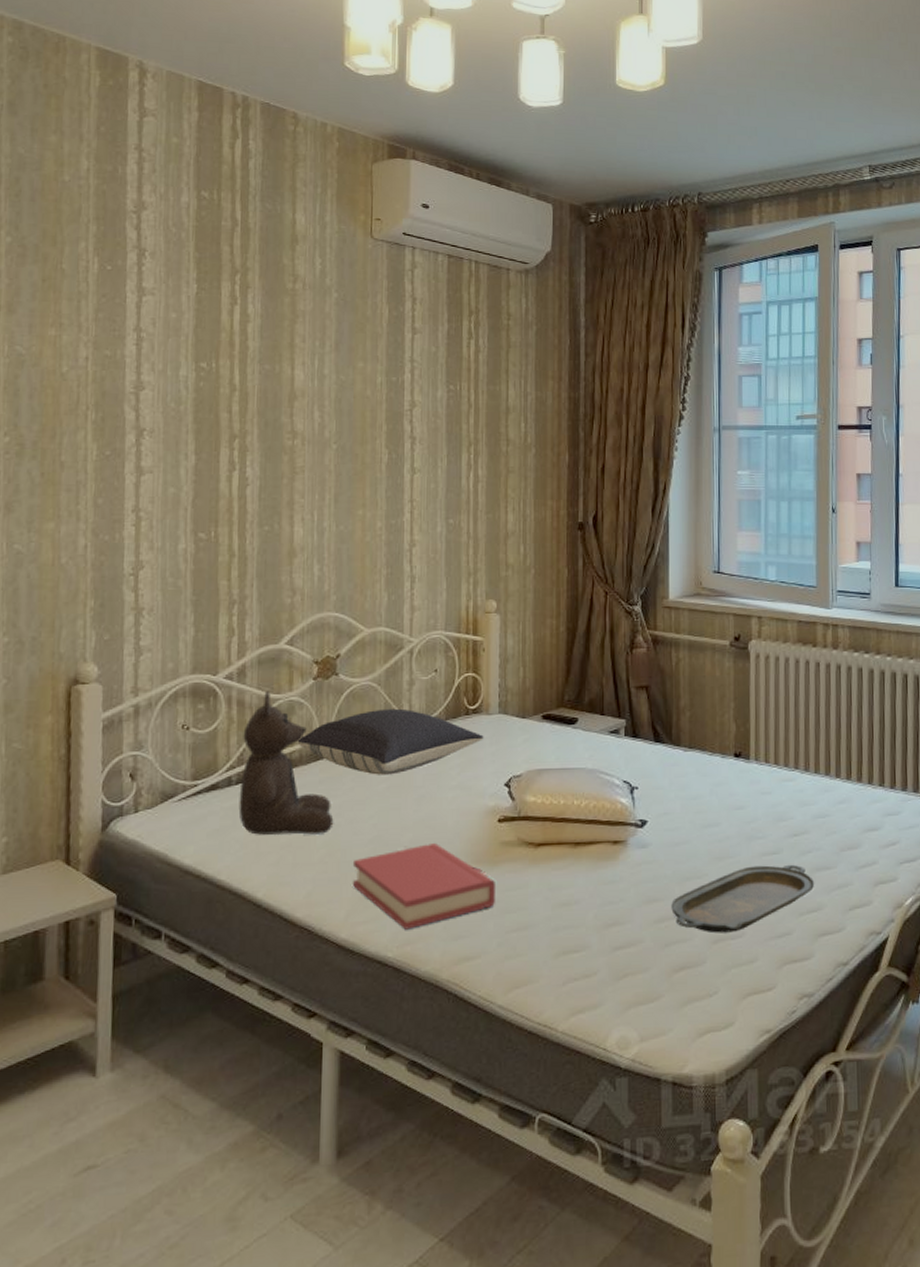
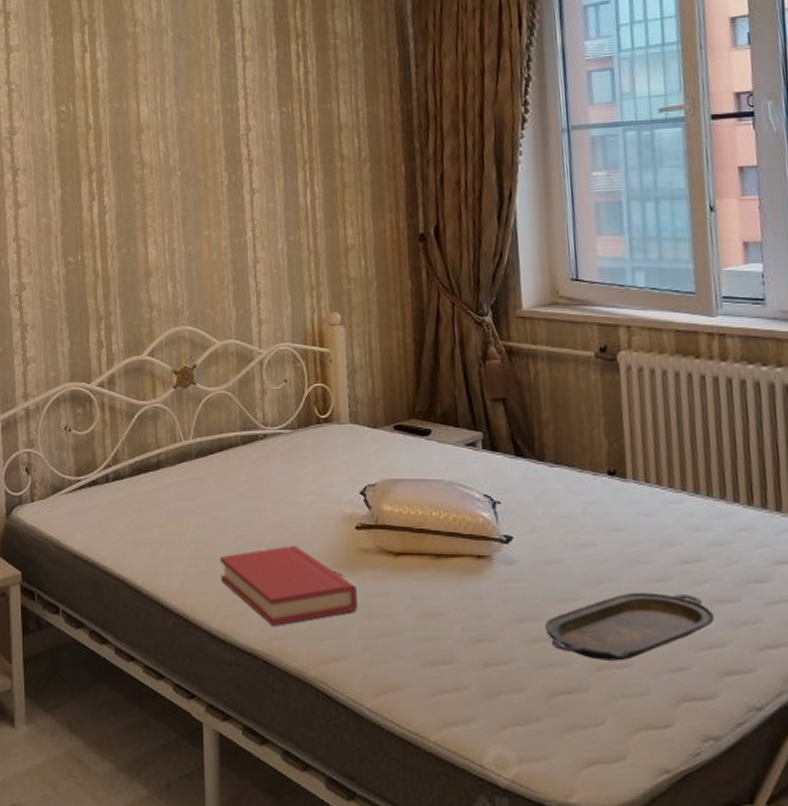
teddy bear: present [238,690,334,835] -> none [116,397,200,531]
pillow: present [297,708,484,775] -> none [163,416,336,479]

